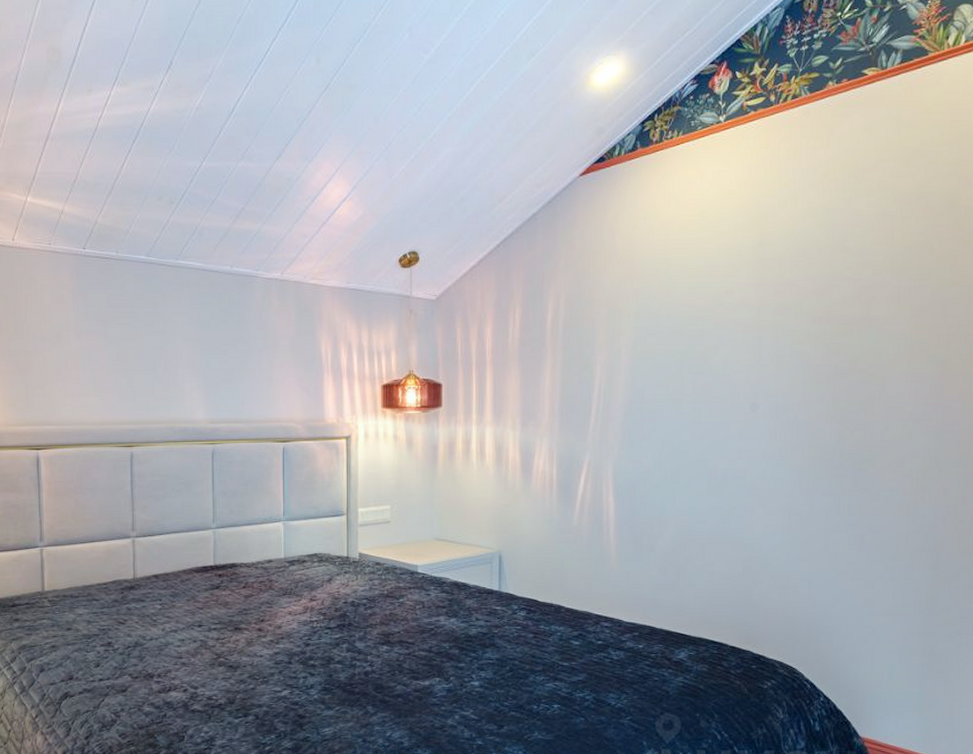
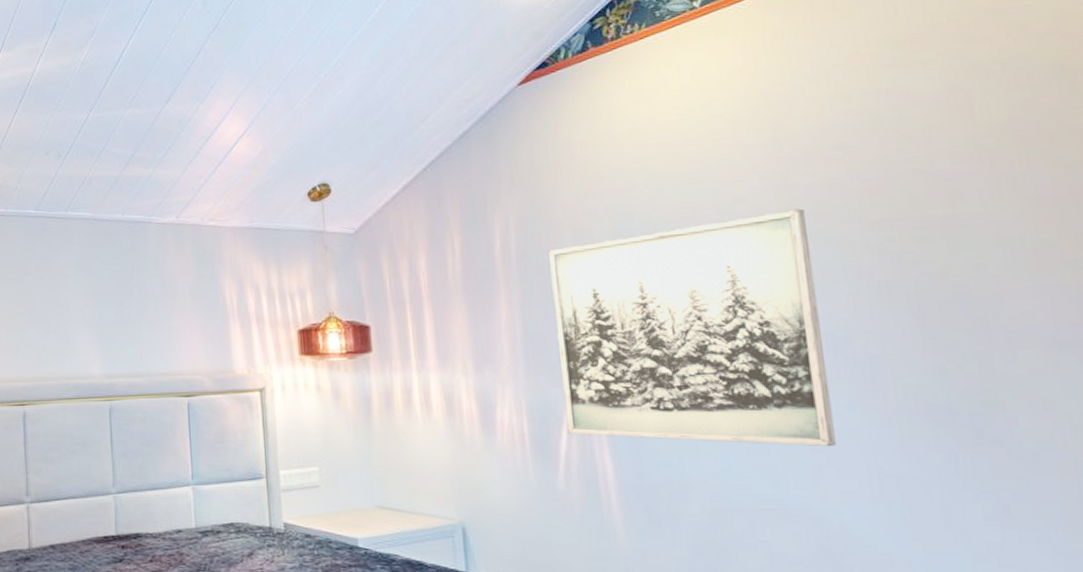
wall art: none [585,303,772,491] -> present [547,209,836,446]

